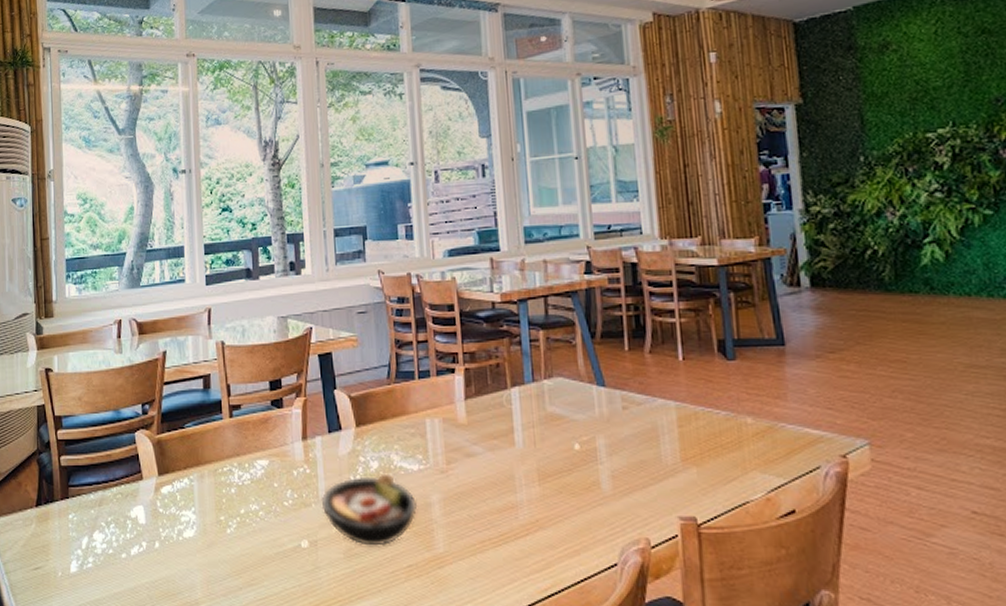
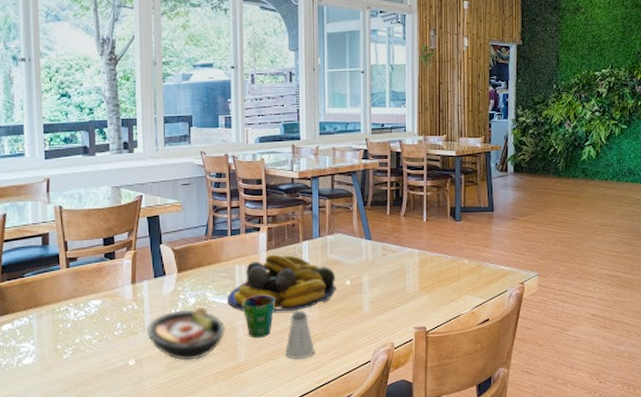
fruit bowl: none [418,405,561,485] -> present [227,254,336,312]
cup: none [437,461,479,521] -> present [242,295,275,338]
saltshaker: none [496,484,537,555] -> present [285,310,315,360]

